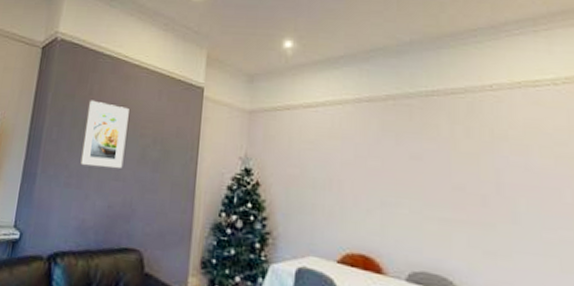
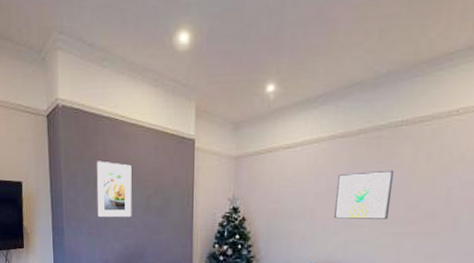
wall art: none [367,141,432,201] -> present [334,170,395,219]

